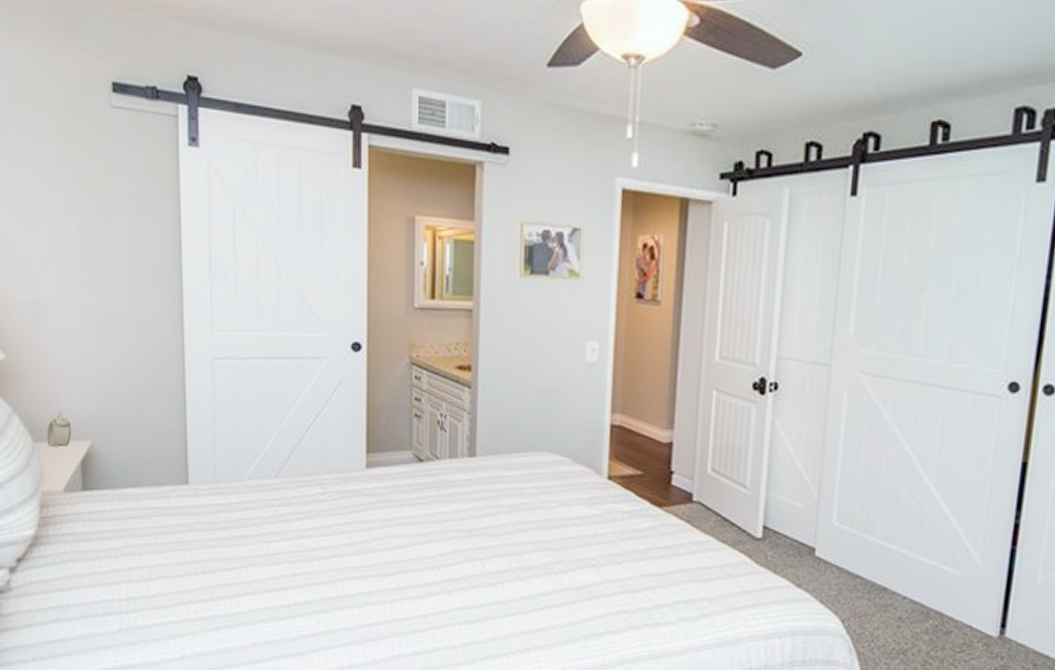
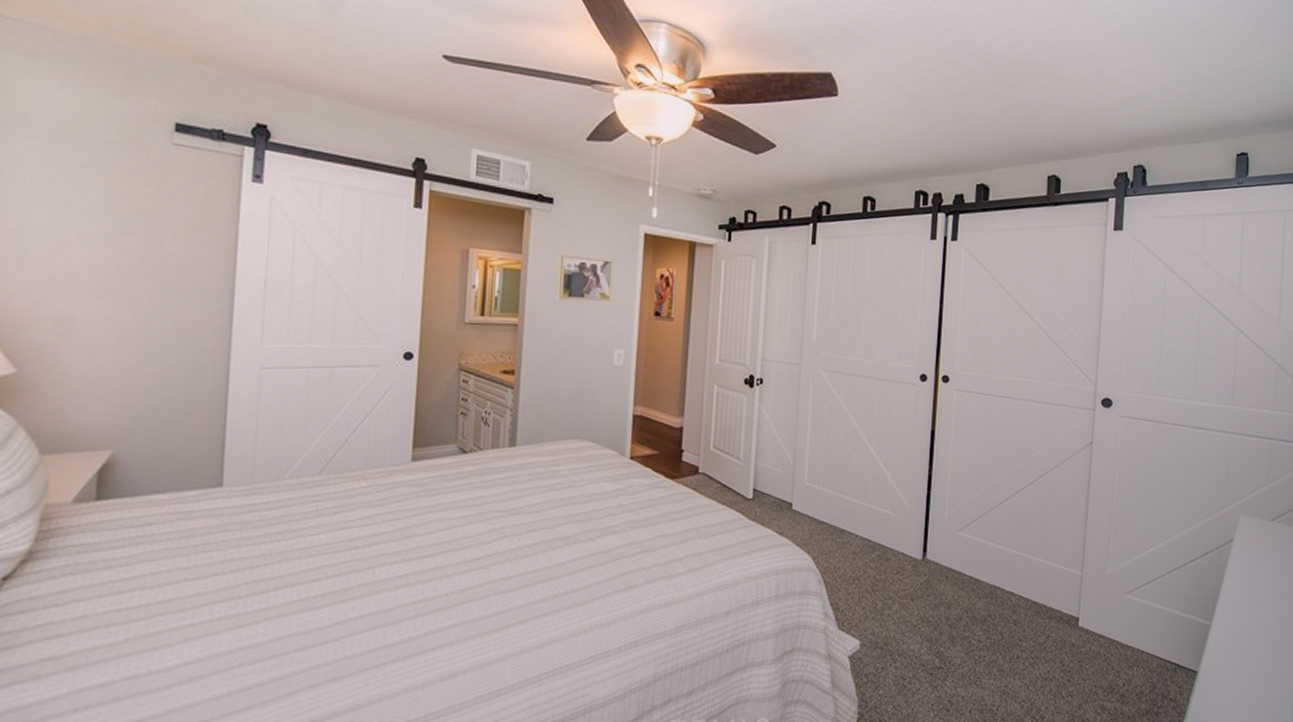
alarm clock: present [46,412,72,449] -> none [57,423,90,460]

